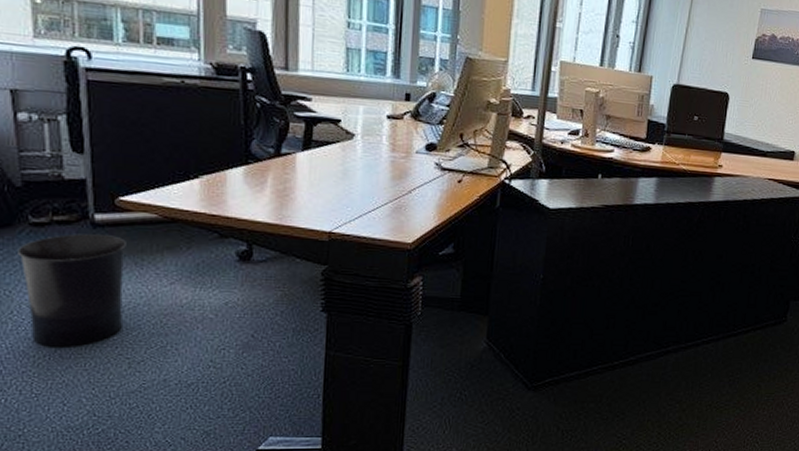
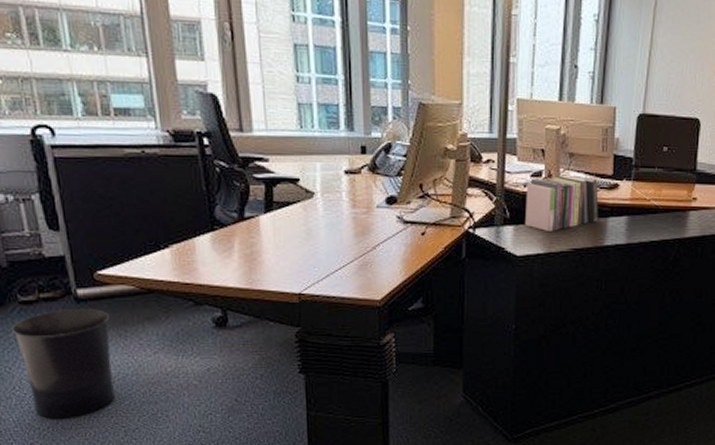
books: none [560,135,631,187] -> present [525,175,599,231]

